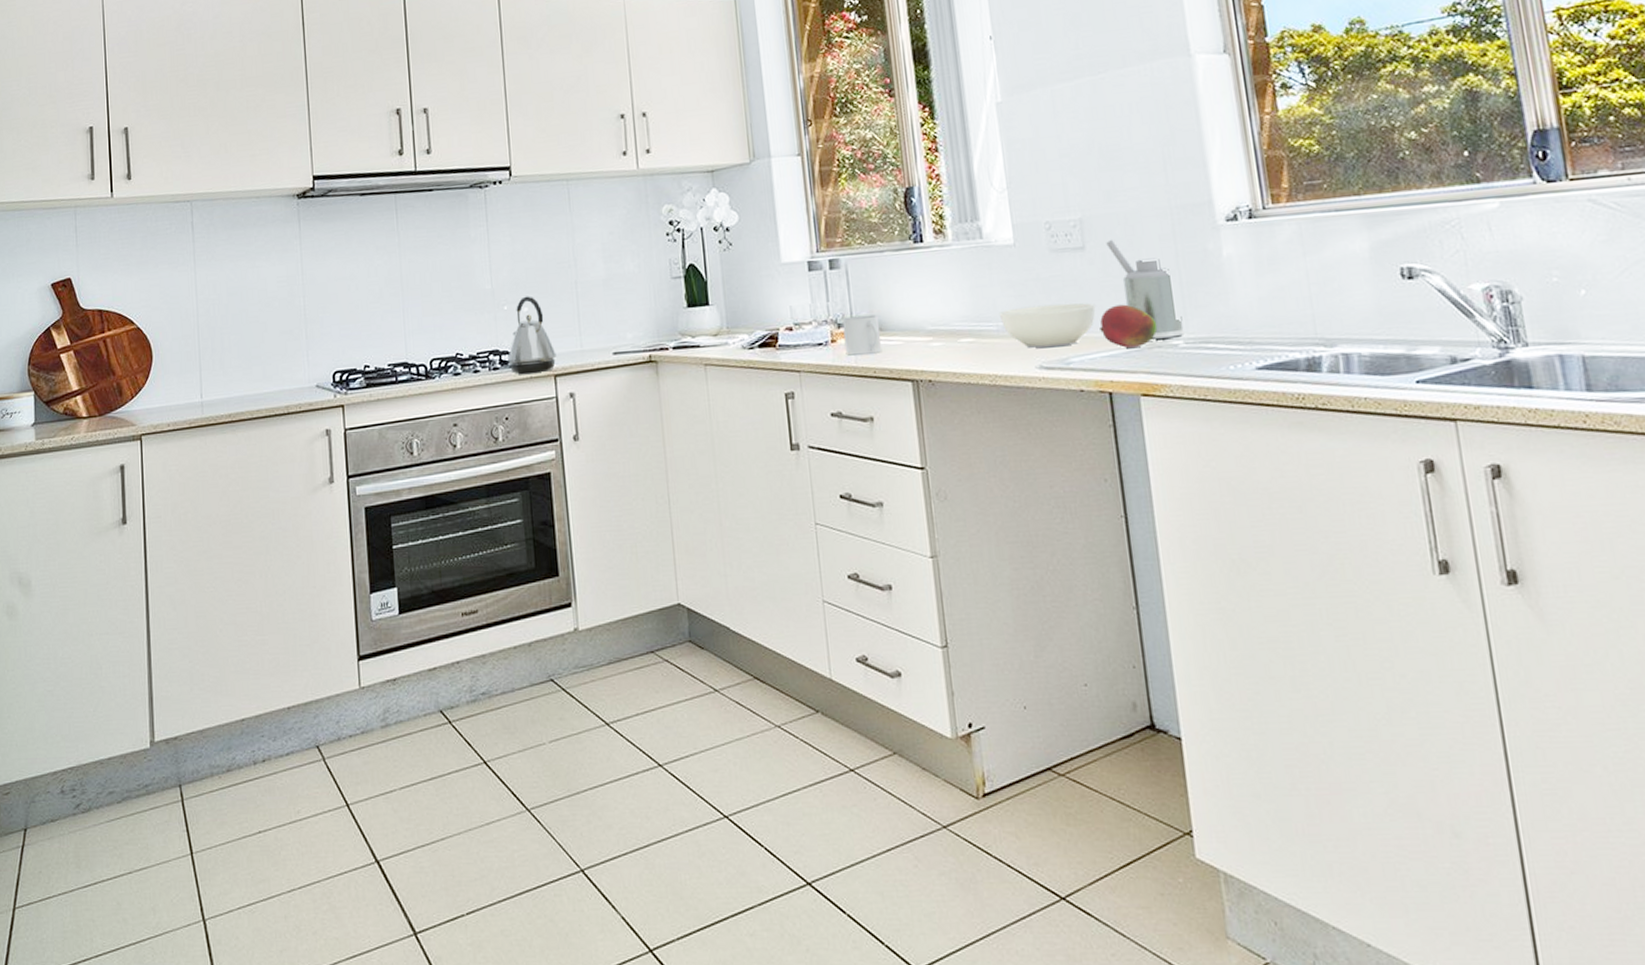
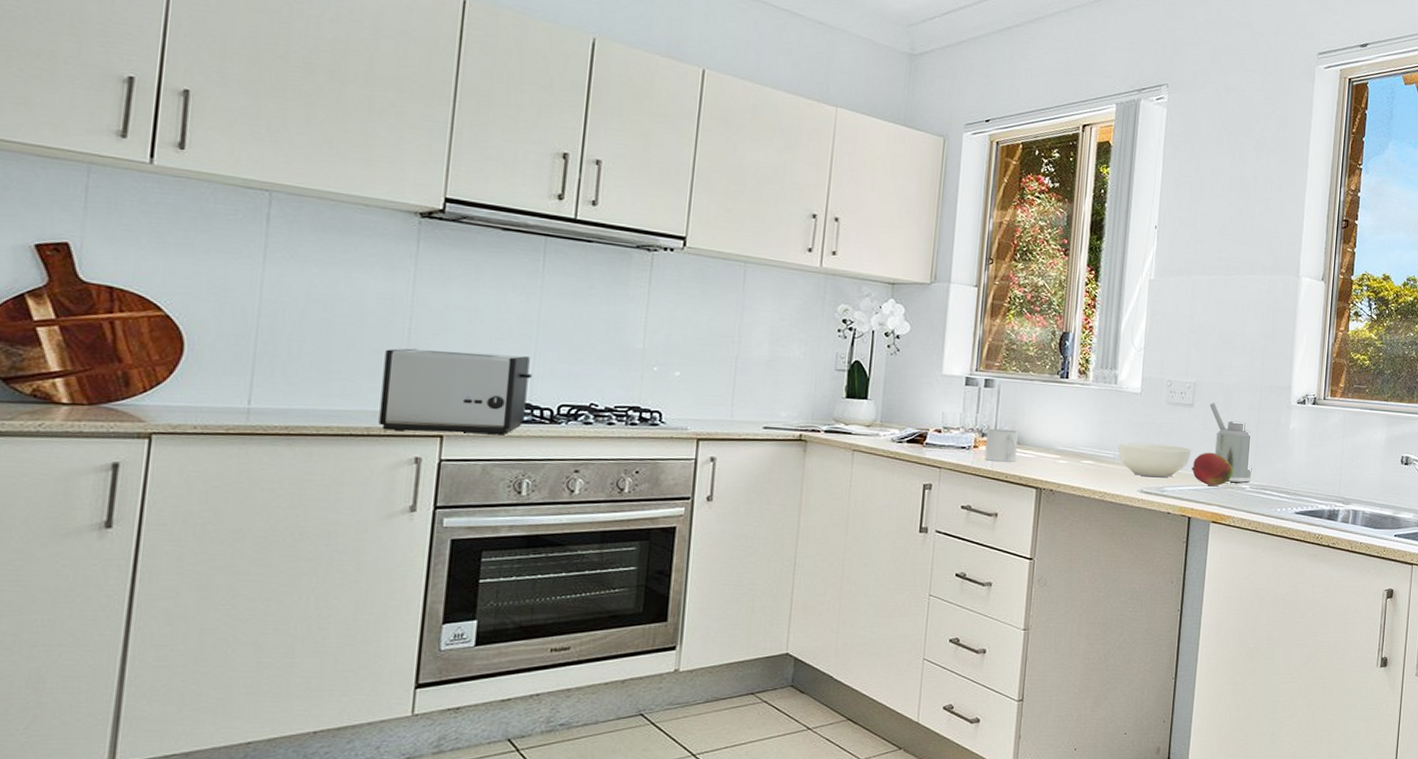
toaster: none [290,315,405,407] -> present [378,348,533,435]
kettle: present [508,296,557,374] -> none [648,361,703,434]

